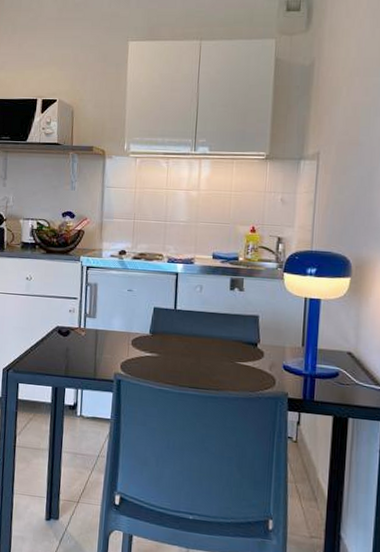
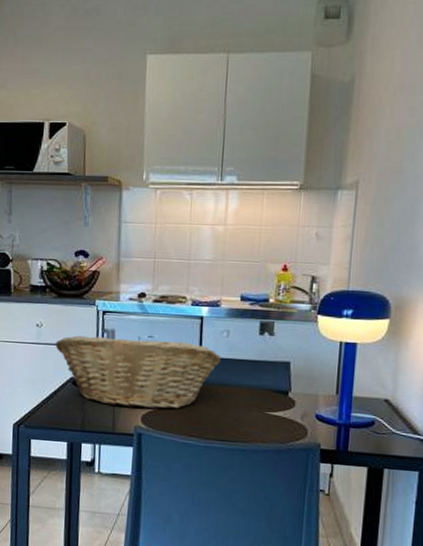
fruit basket: none [42,288,194,358] -> present [55,335,221,409]

